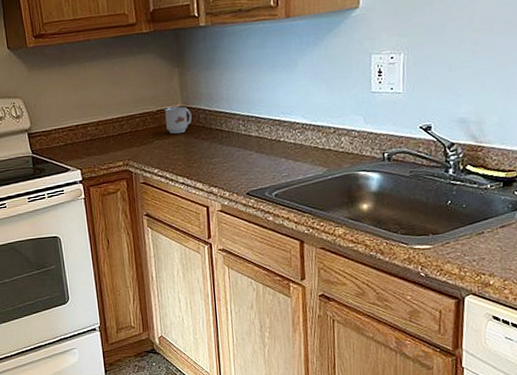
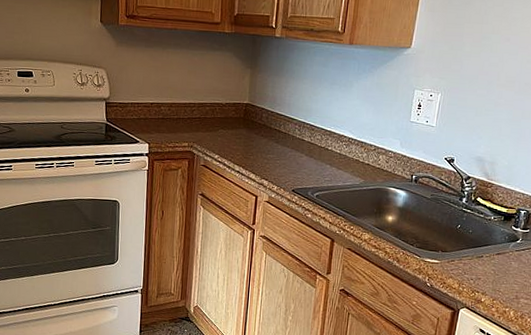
mug: present [165,106,192,135] -> none [232,102,256,128]

